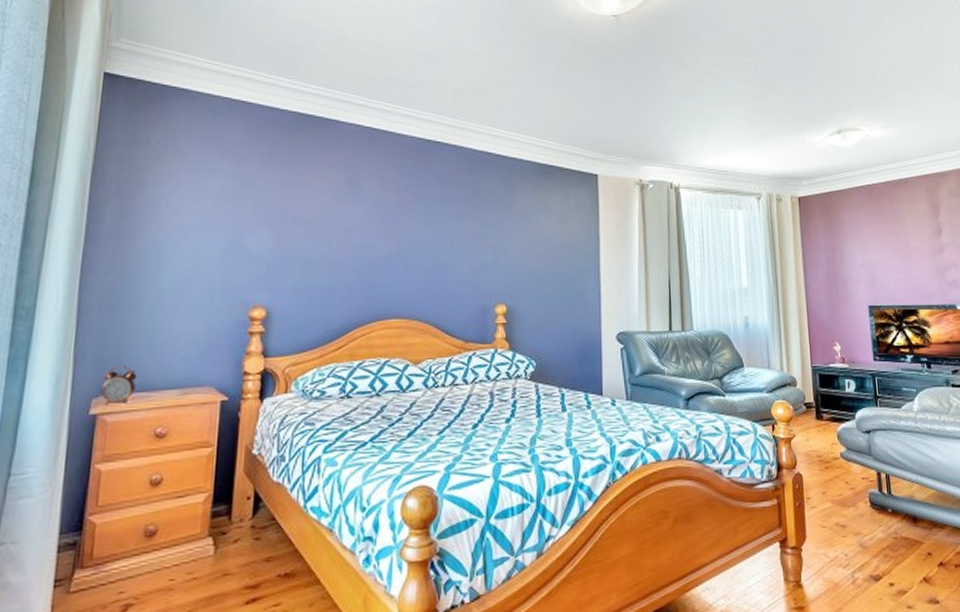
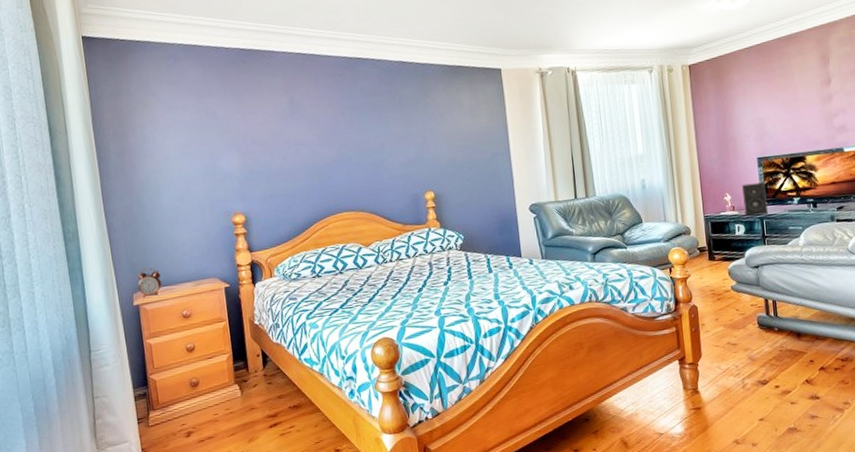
speaker: none [852,333,880,371] -> present [742,182,768,216]

